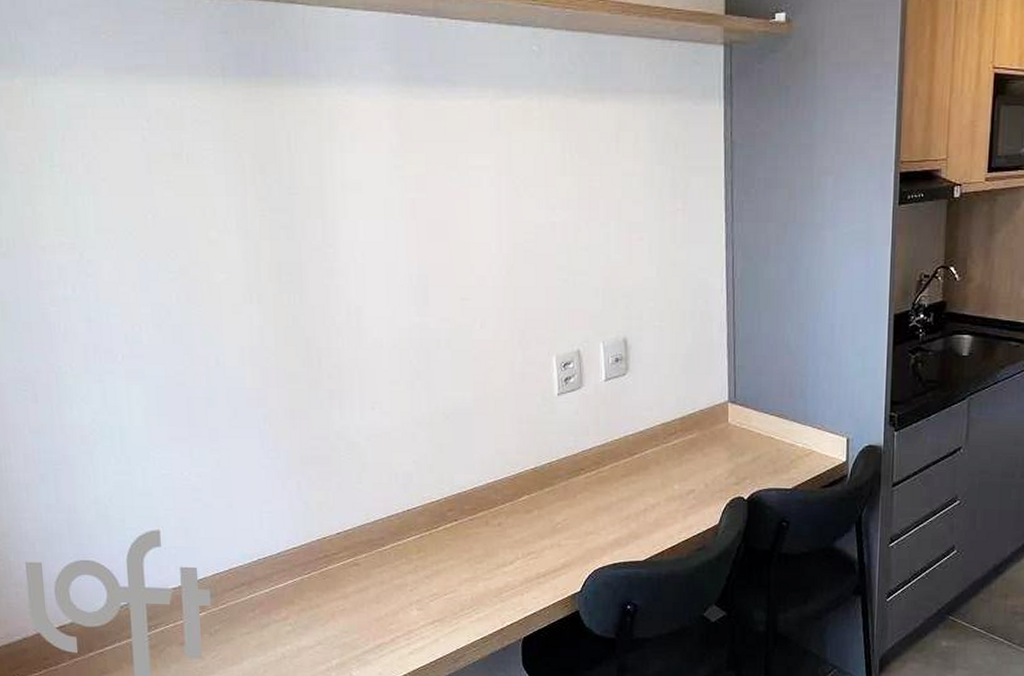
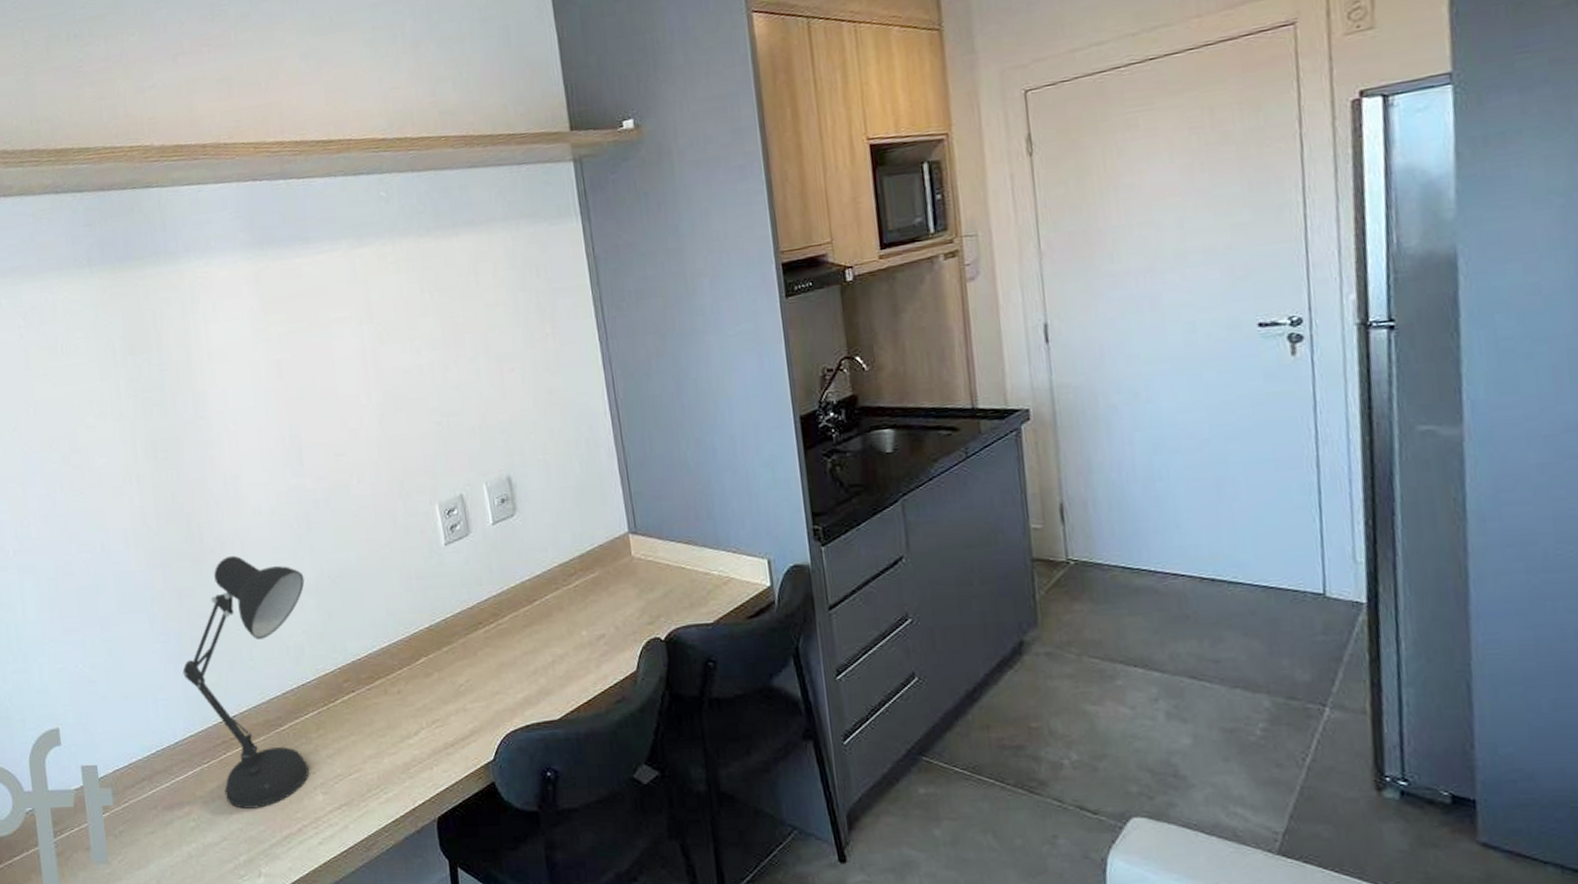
desk lamp: none [290,383,419,618] -> present [183,555,309,809]

